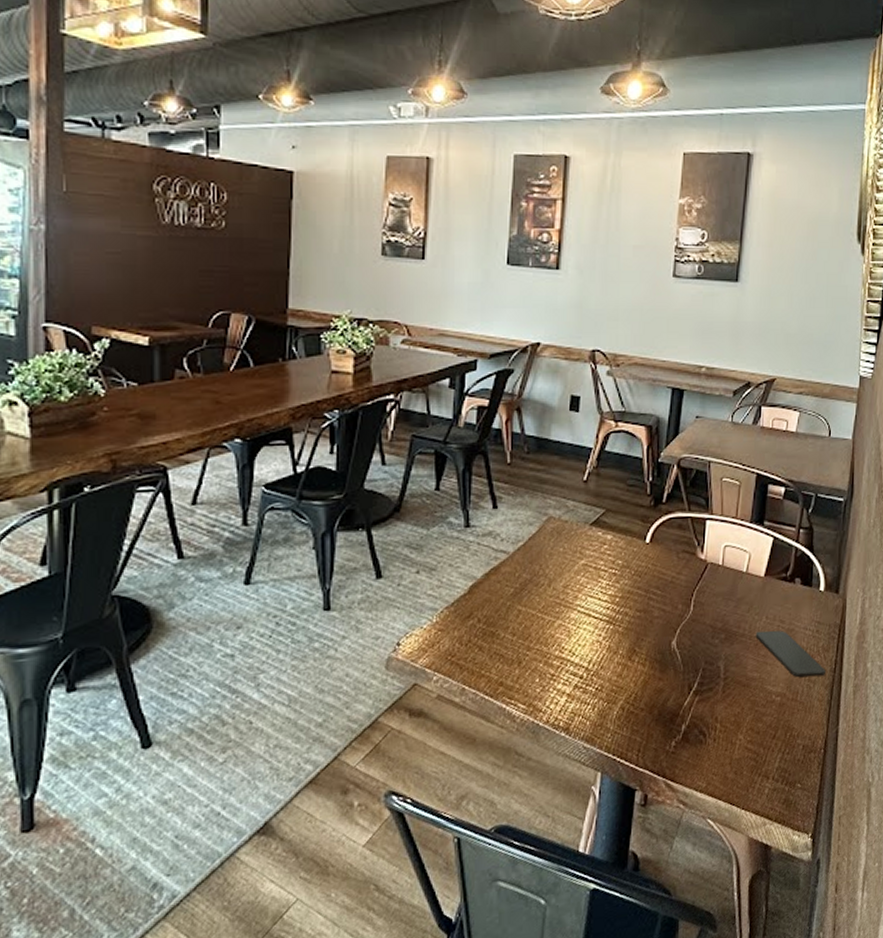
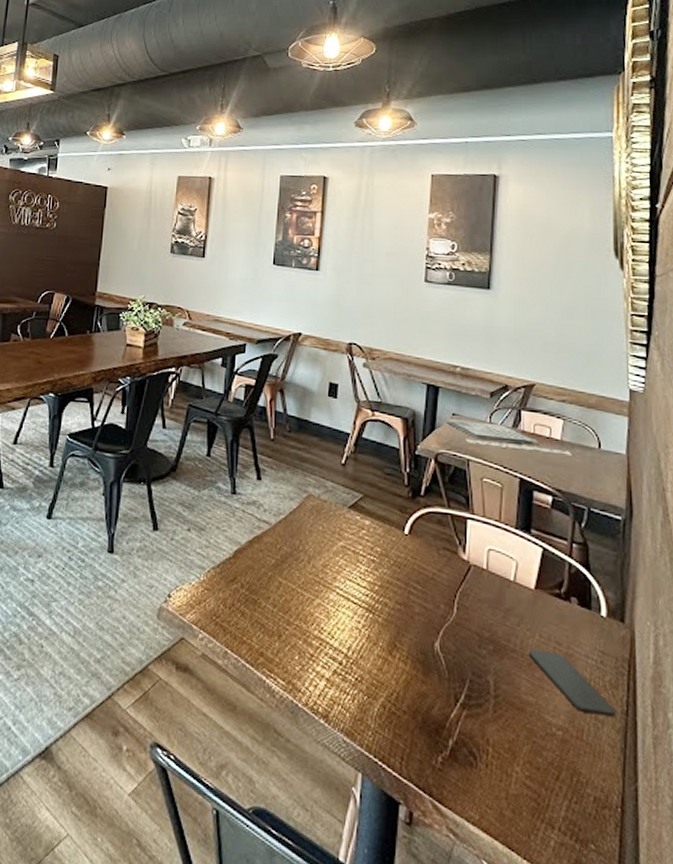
newspaper: none [690,421,806,447] -> present [446,418,573,457]

